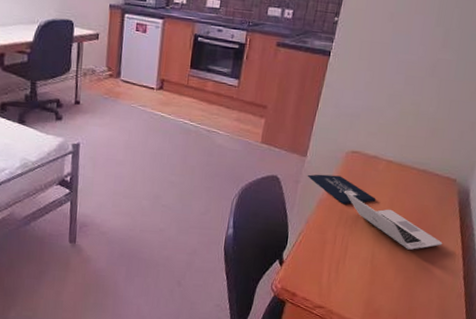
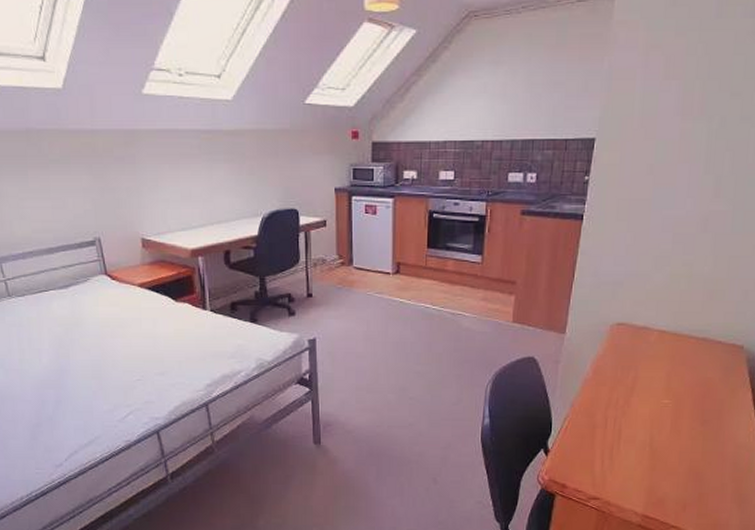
laptop: present [307,174,443,250] -> none [568,351,733,429]

